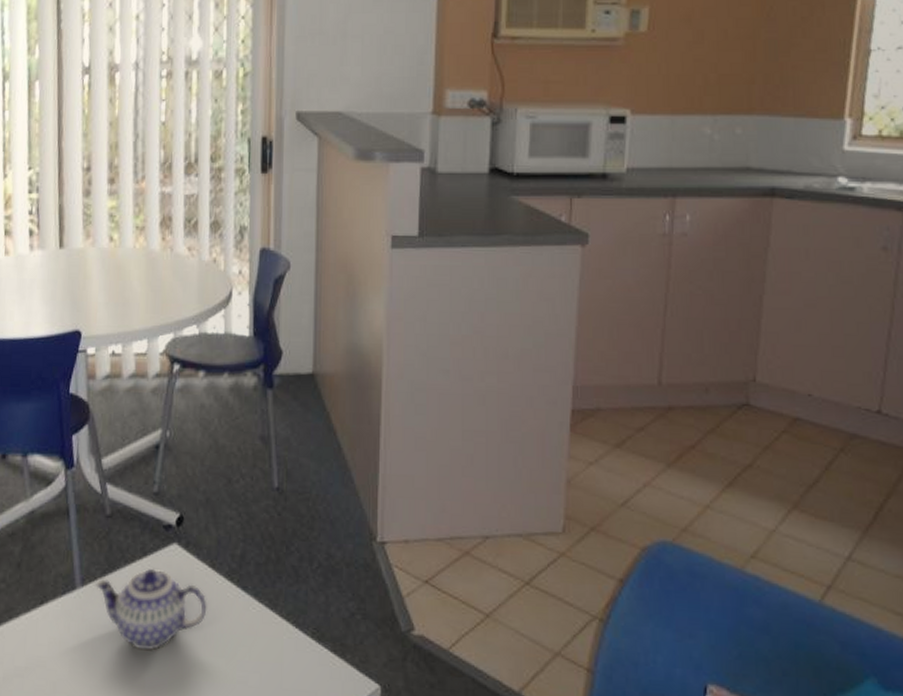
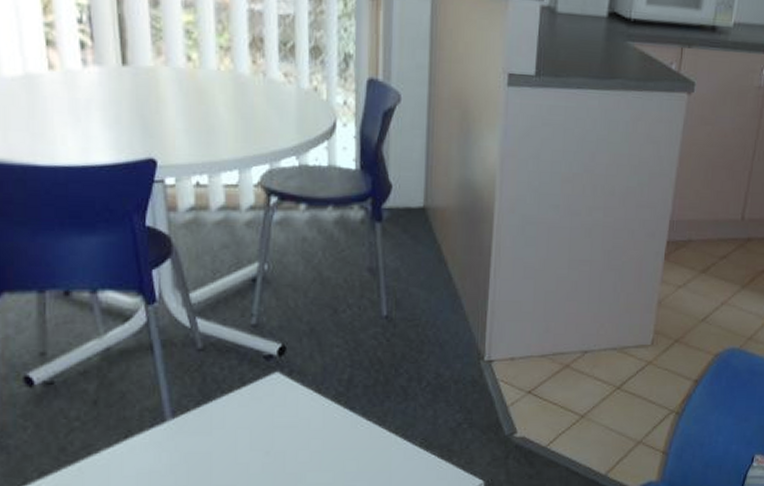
teapot: present [94,568,207,651] -> none [187,396,313,472]

